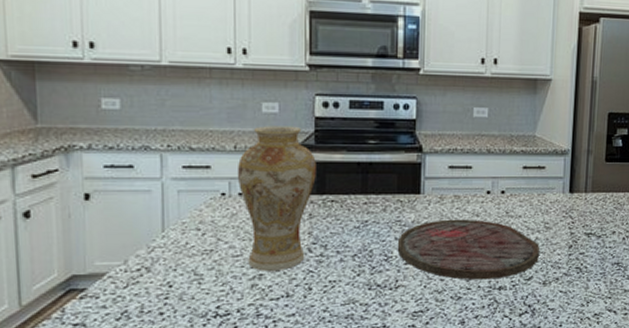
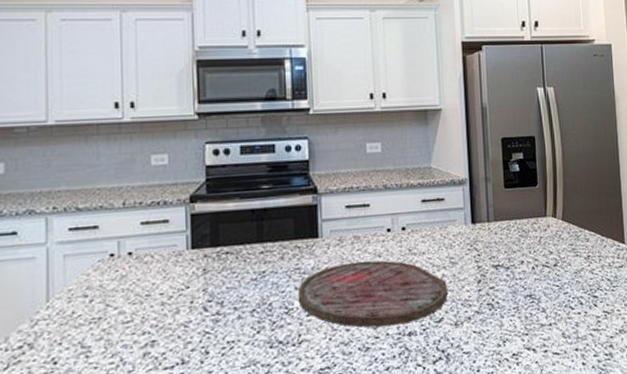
vase: present [237,126,316,271] -> none [126,177,209,337]

